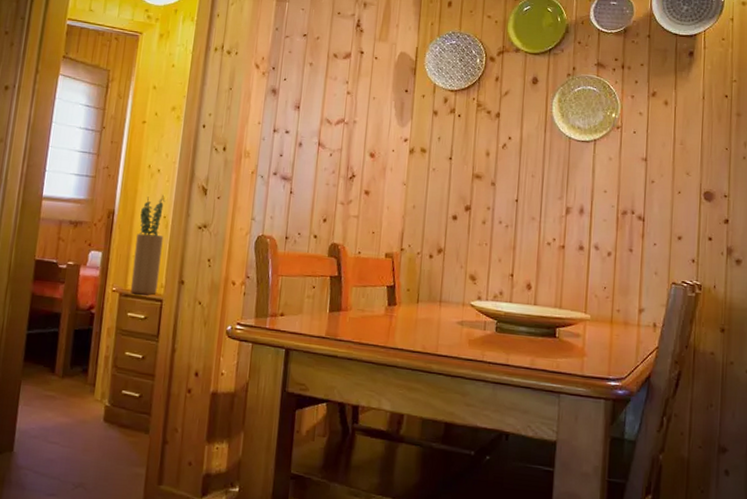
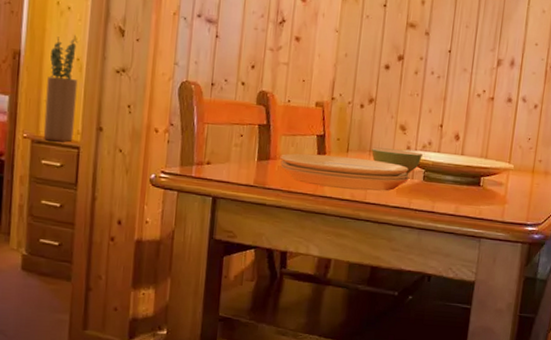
plate: none [351,304,481,343] -> present [280,153,409,191]
bowl: none [441,297,495,325] -> present [370,147,424,174]

